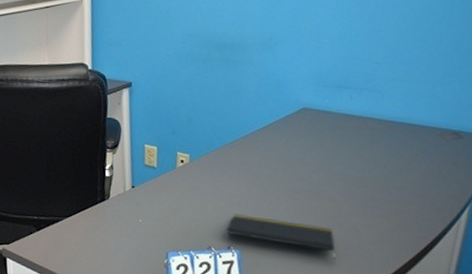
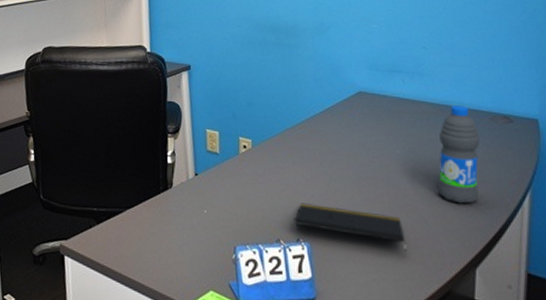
water bottle: none [373,121,424,217] -> present [437,105,479,204]

